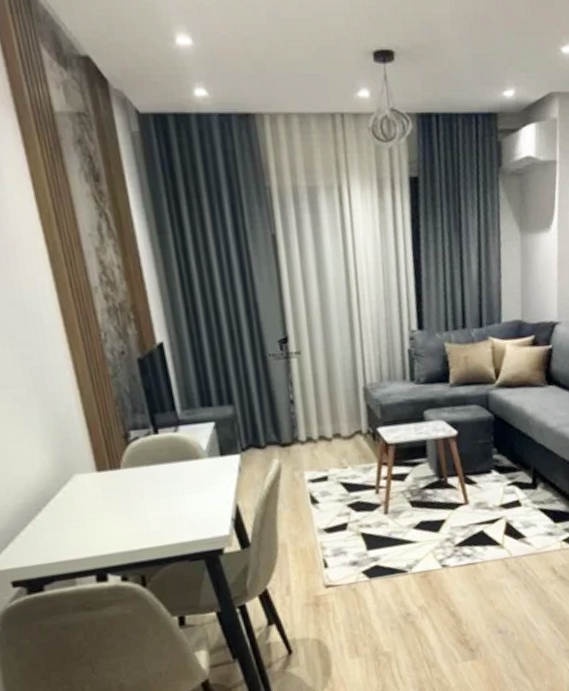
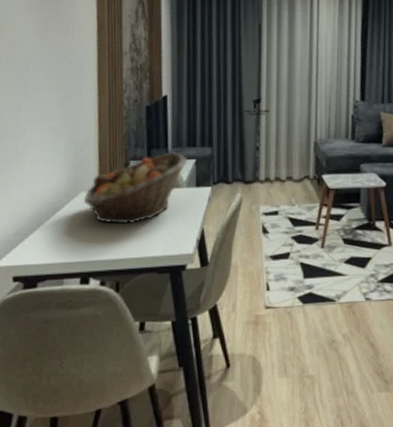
fruit basket: none [80,415,205,510] -> present [84,152,188,225]

